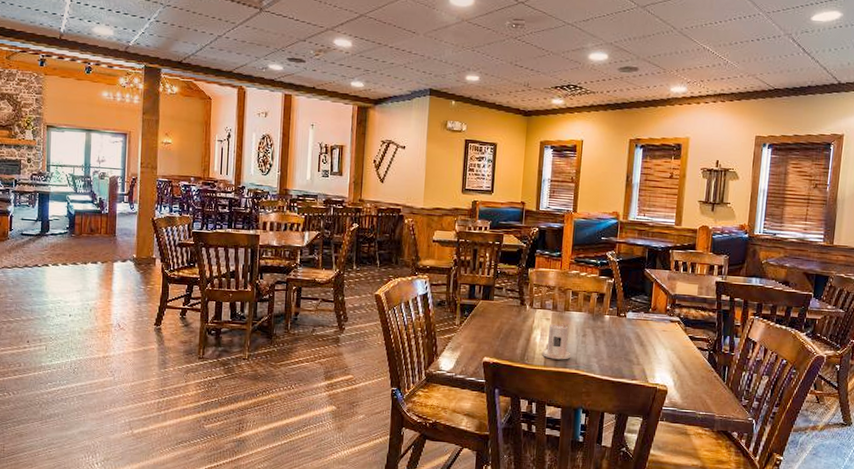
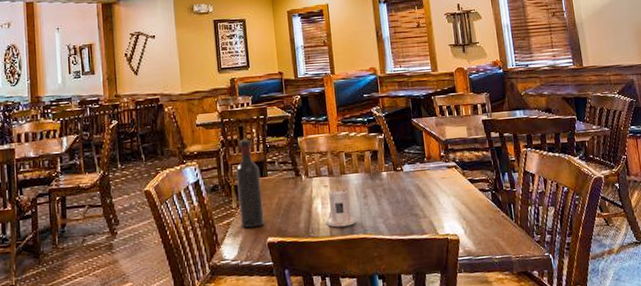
wine bottle: none [460,261,487,346] -> present [236,139,265,228]

